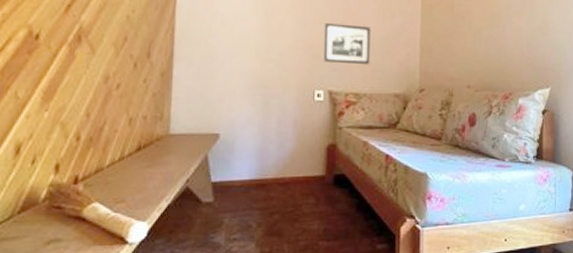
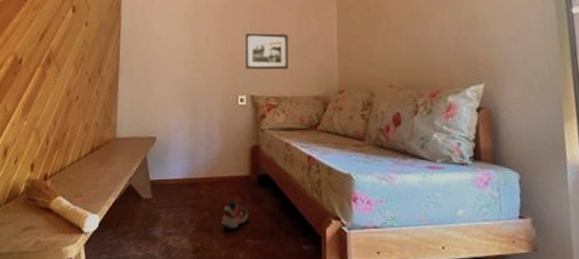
shoe: none [293,203,322,233] -> present [222,202,248,230]

